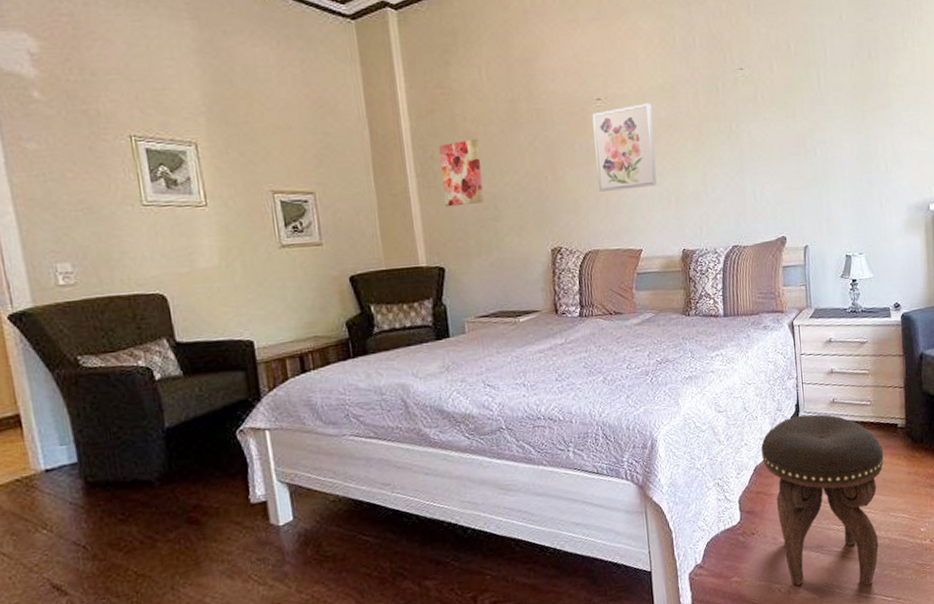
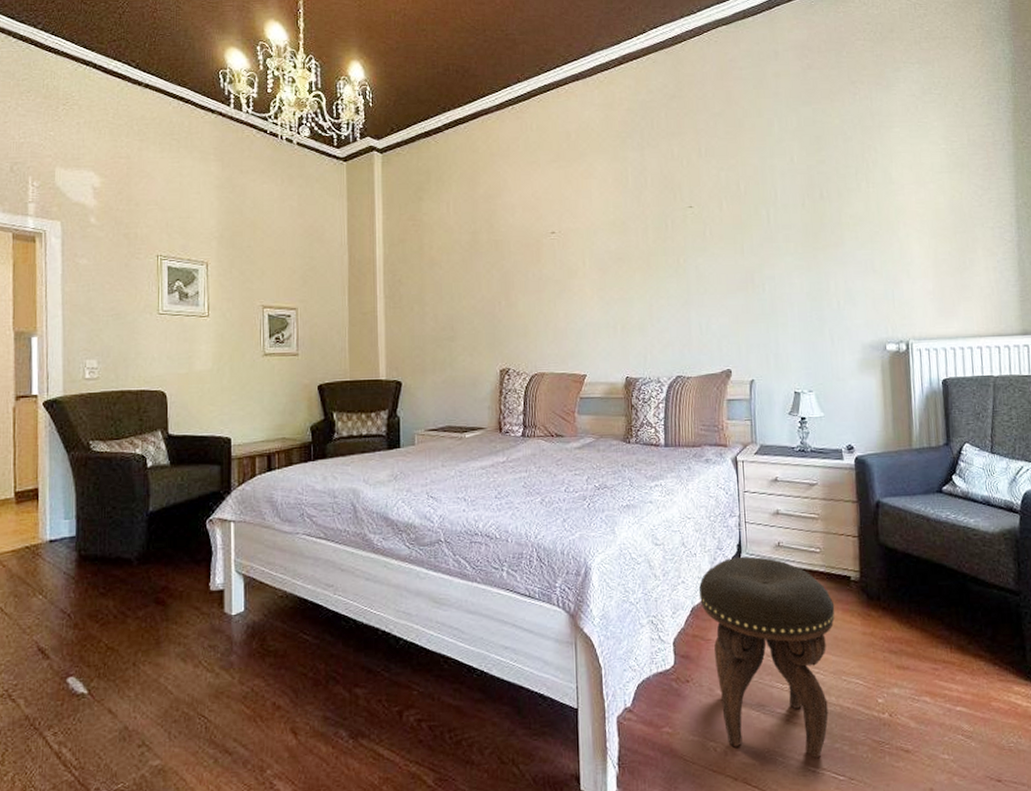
wall art: present [439,138,484,207] -> none [407,265,442,326]
wall art: present [592,103,657,192] -> none [546,237,605,318]

